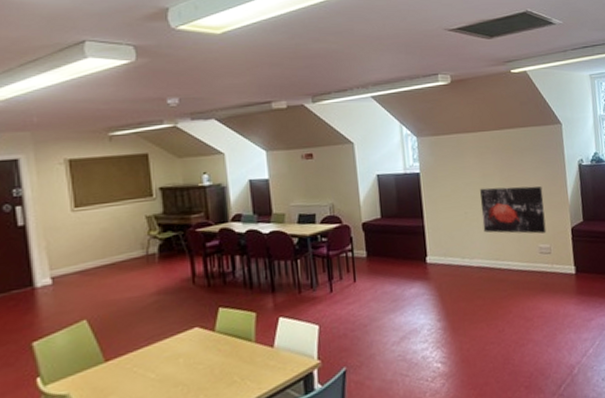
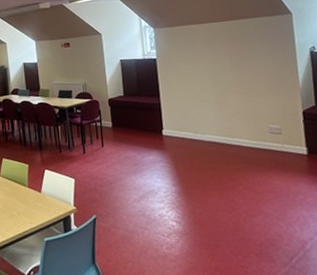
wall art: present [480,186,547,234] -> none [211,71,277,115]

